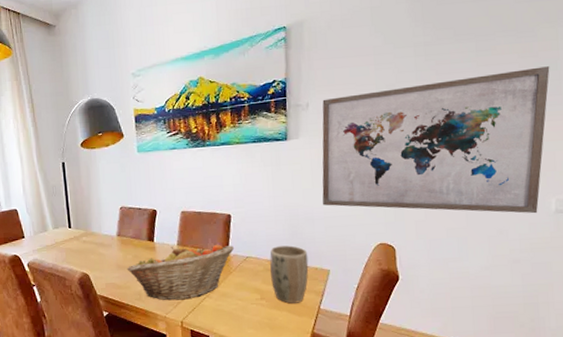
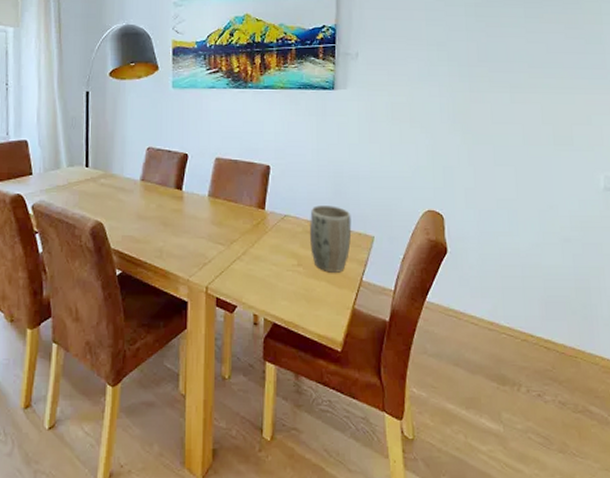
fruit basket: present [127,244,235,301] -> none [148,198,272,261]
wall art: present [322,66,550,214] -> none [369,39,595,190]

